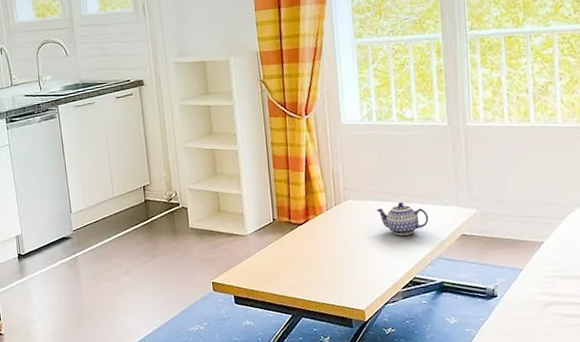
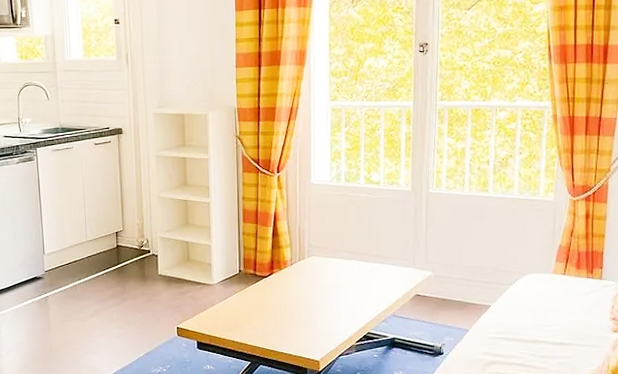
teapot: present [376,202,429,236] -> none [338,261,386,292]

